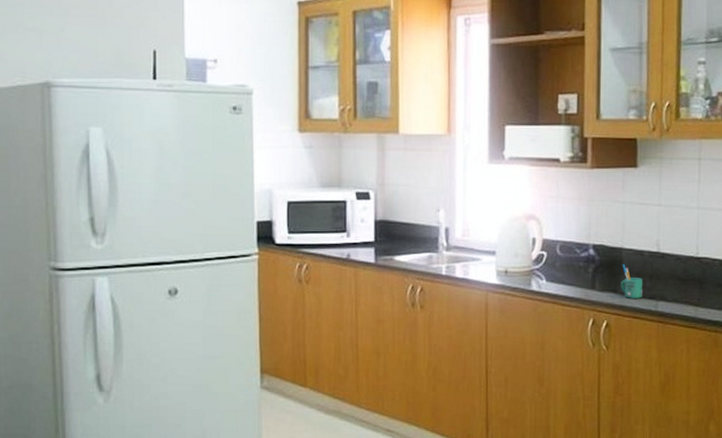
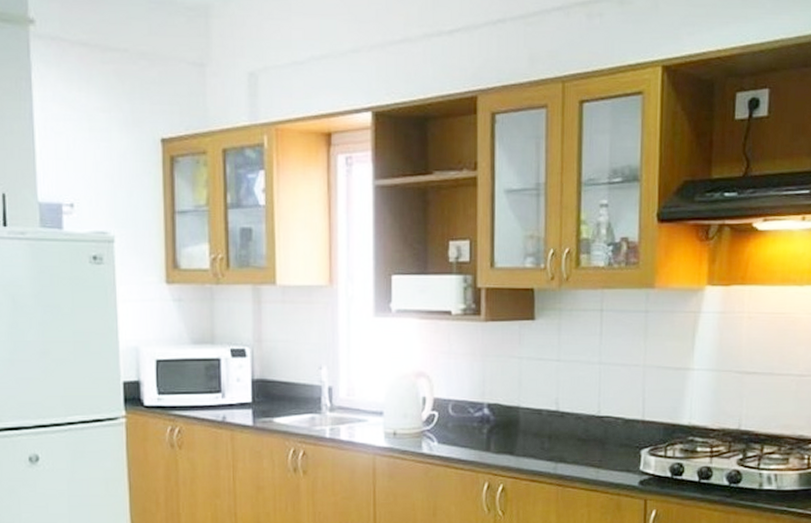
mug: present [621,264,643,298] -> none [517,424,541,460]

